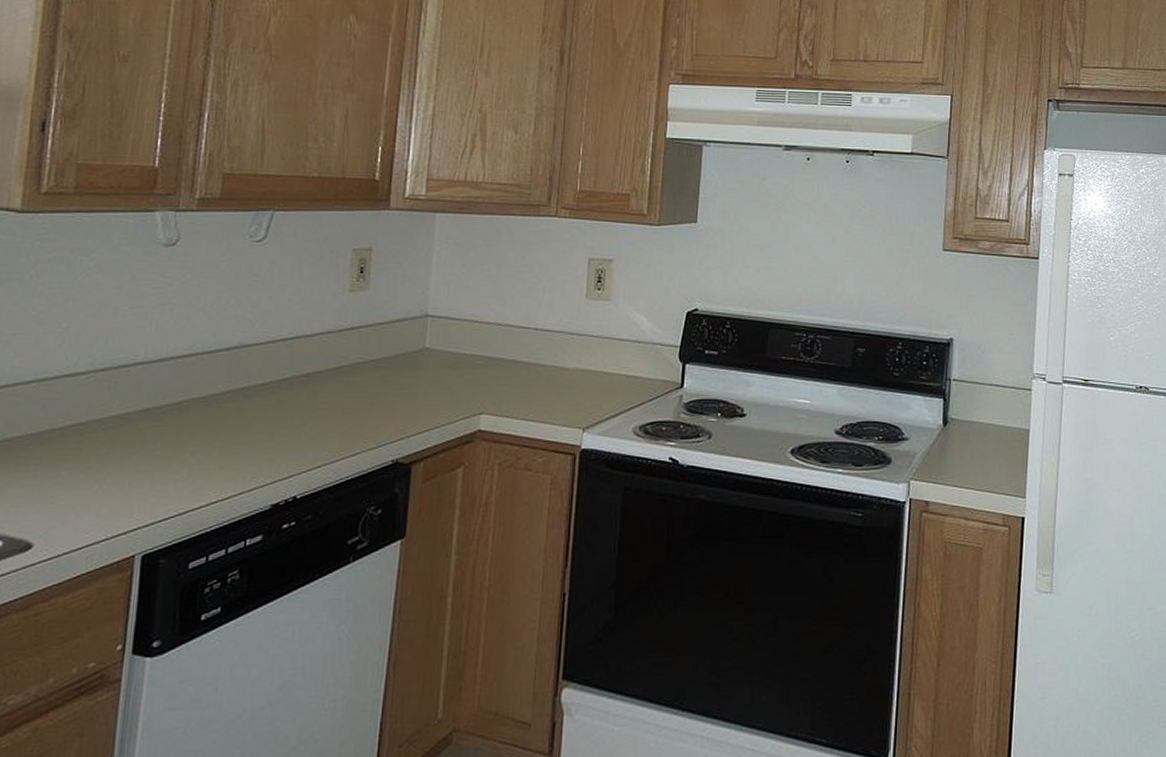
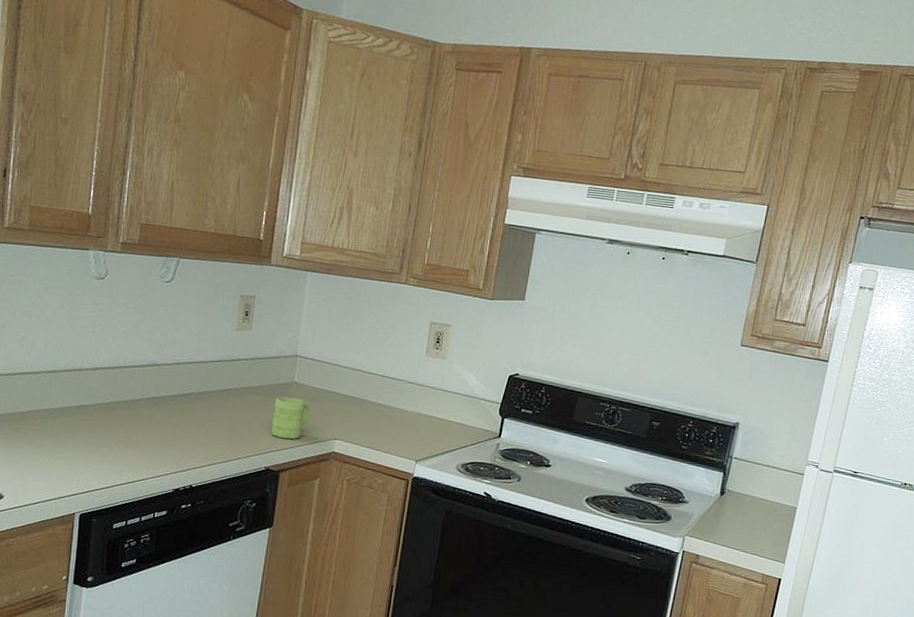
mug: none [397,368,448,421] -> present [270,396,311,440]

